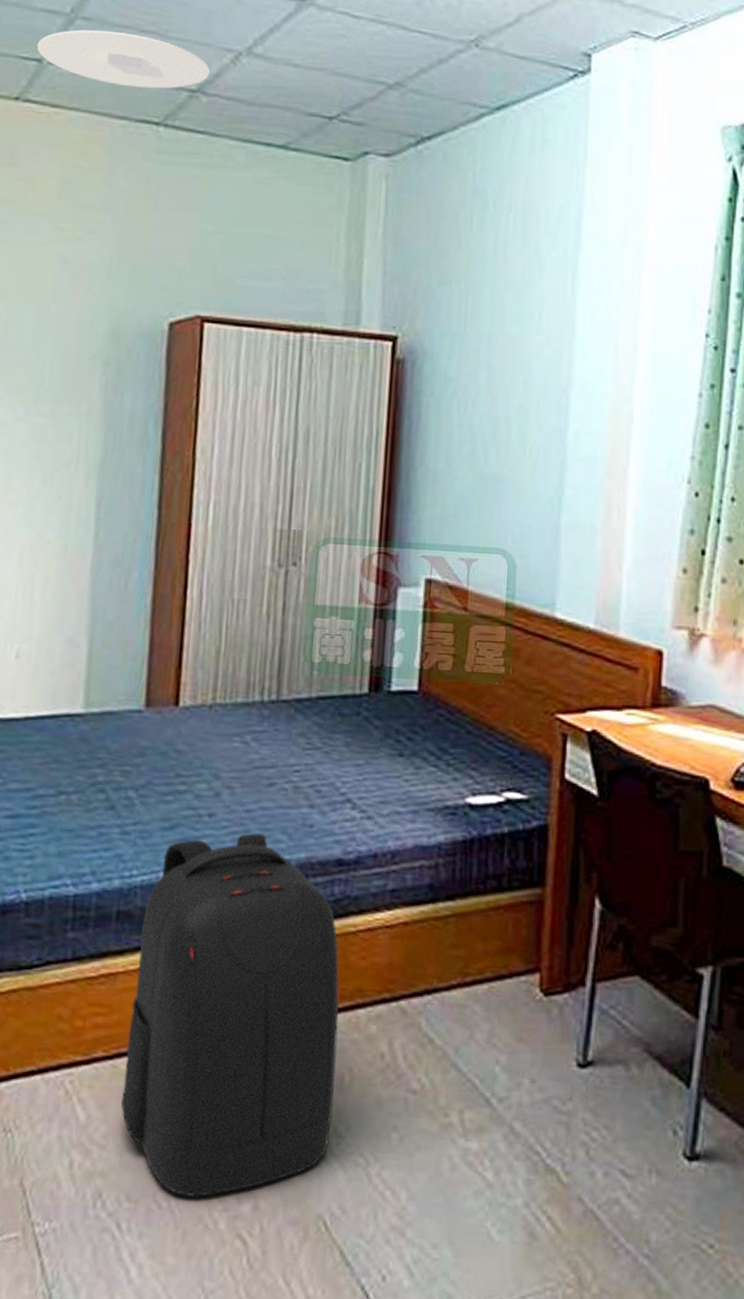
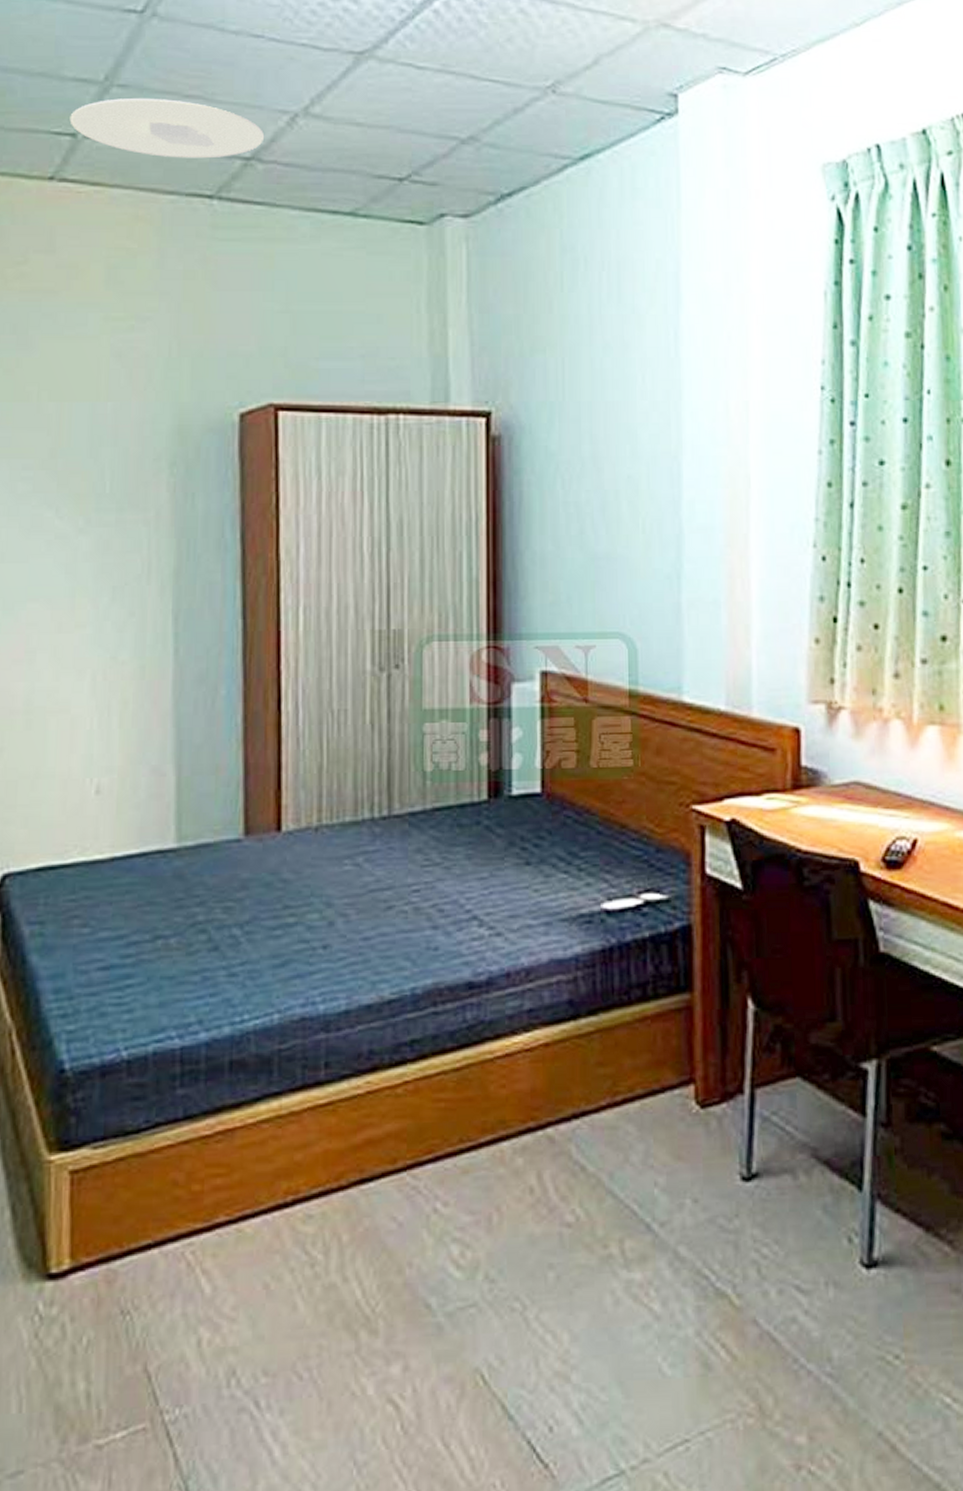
backpack: present [121,833,339,1197] -> none [250,962,482,1364]

